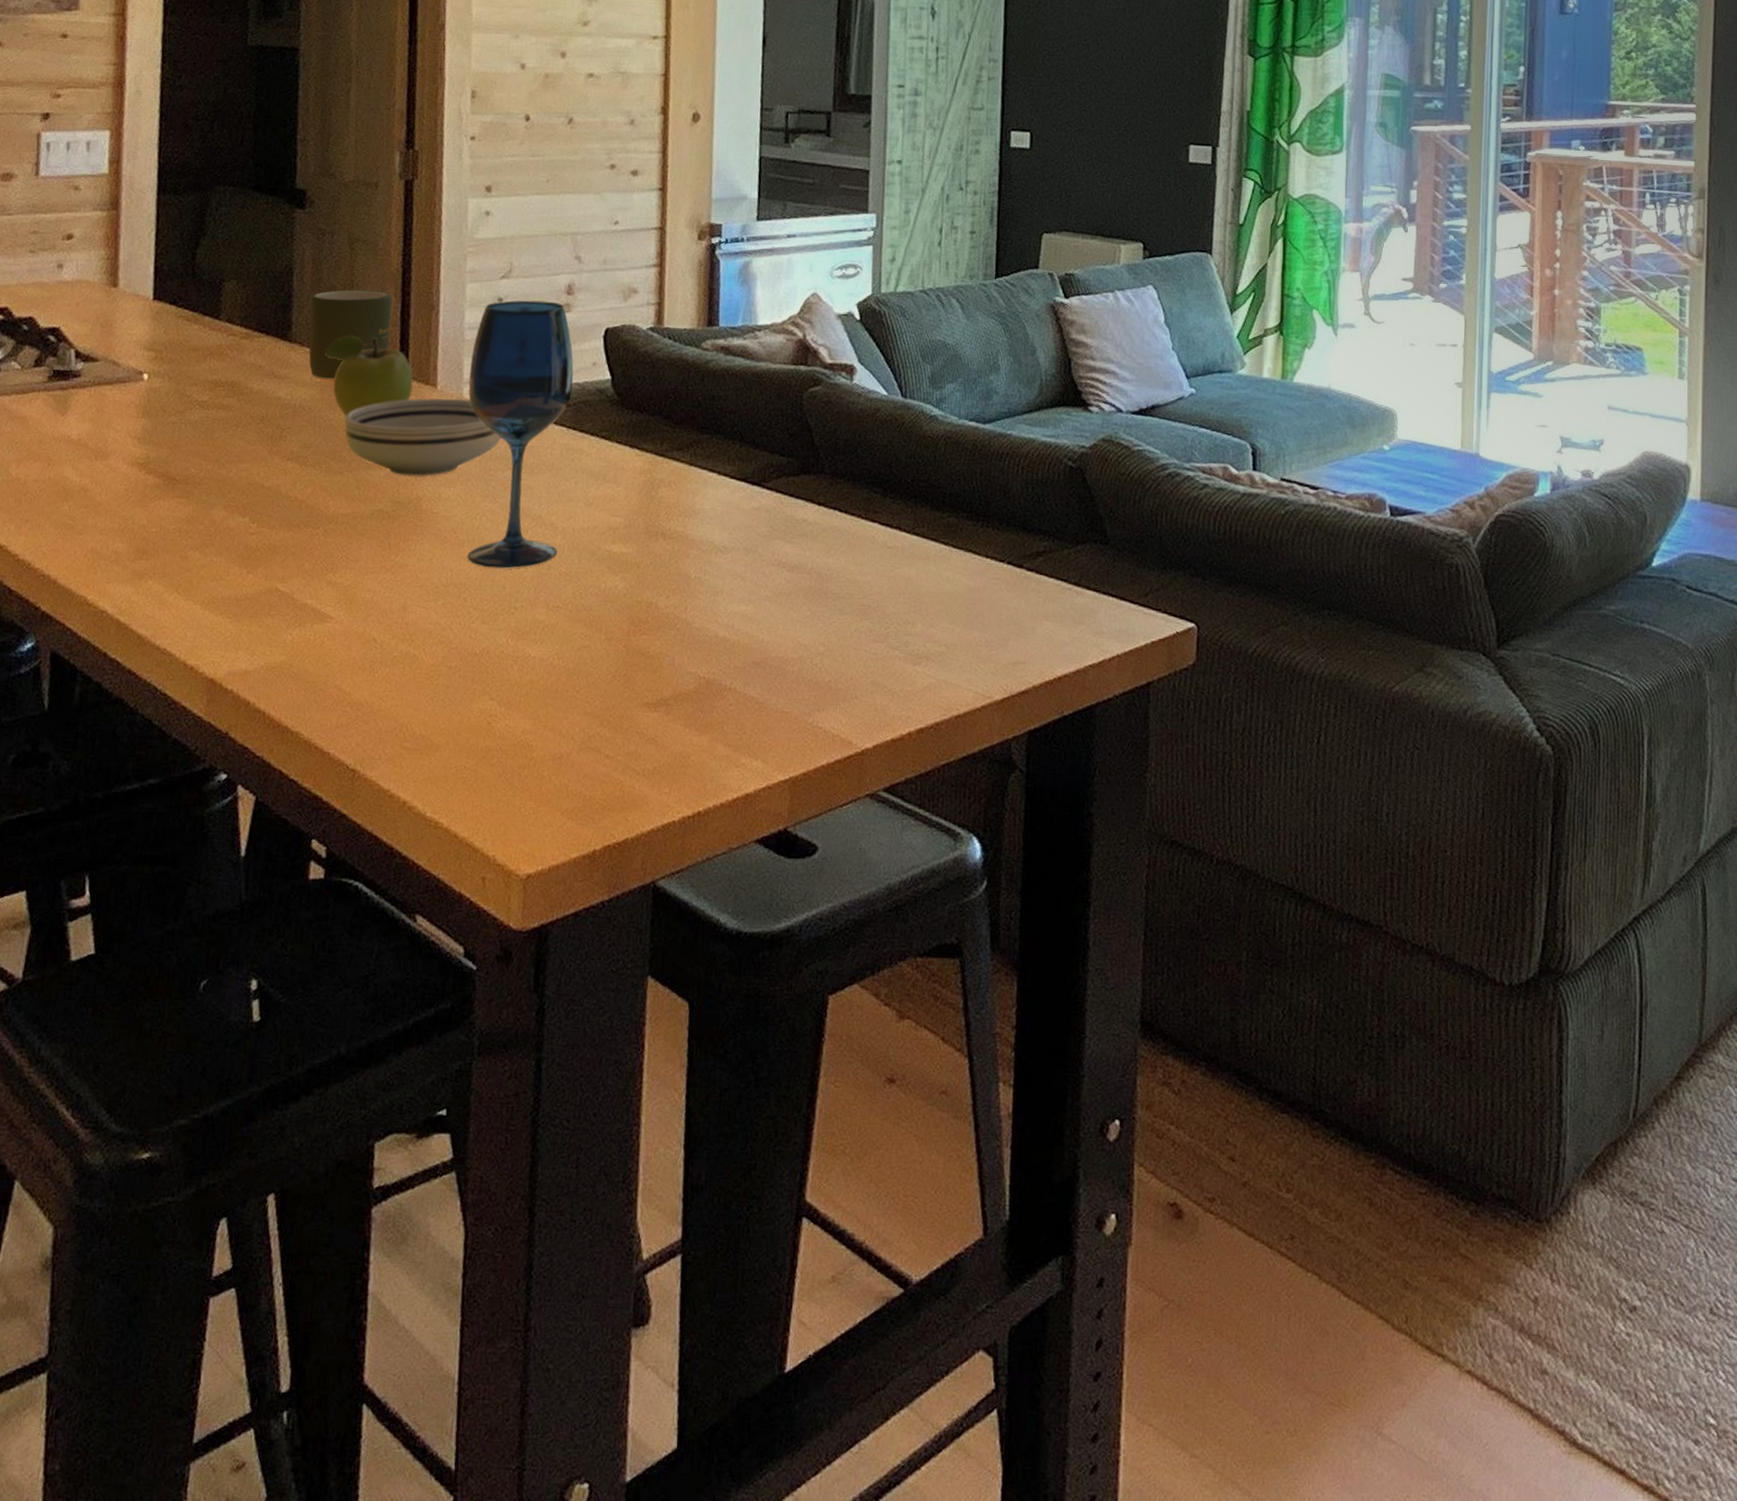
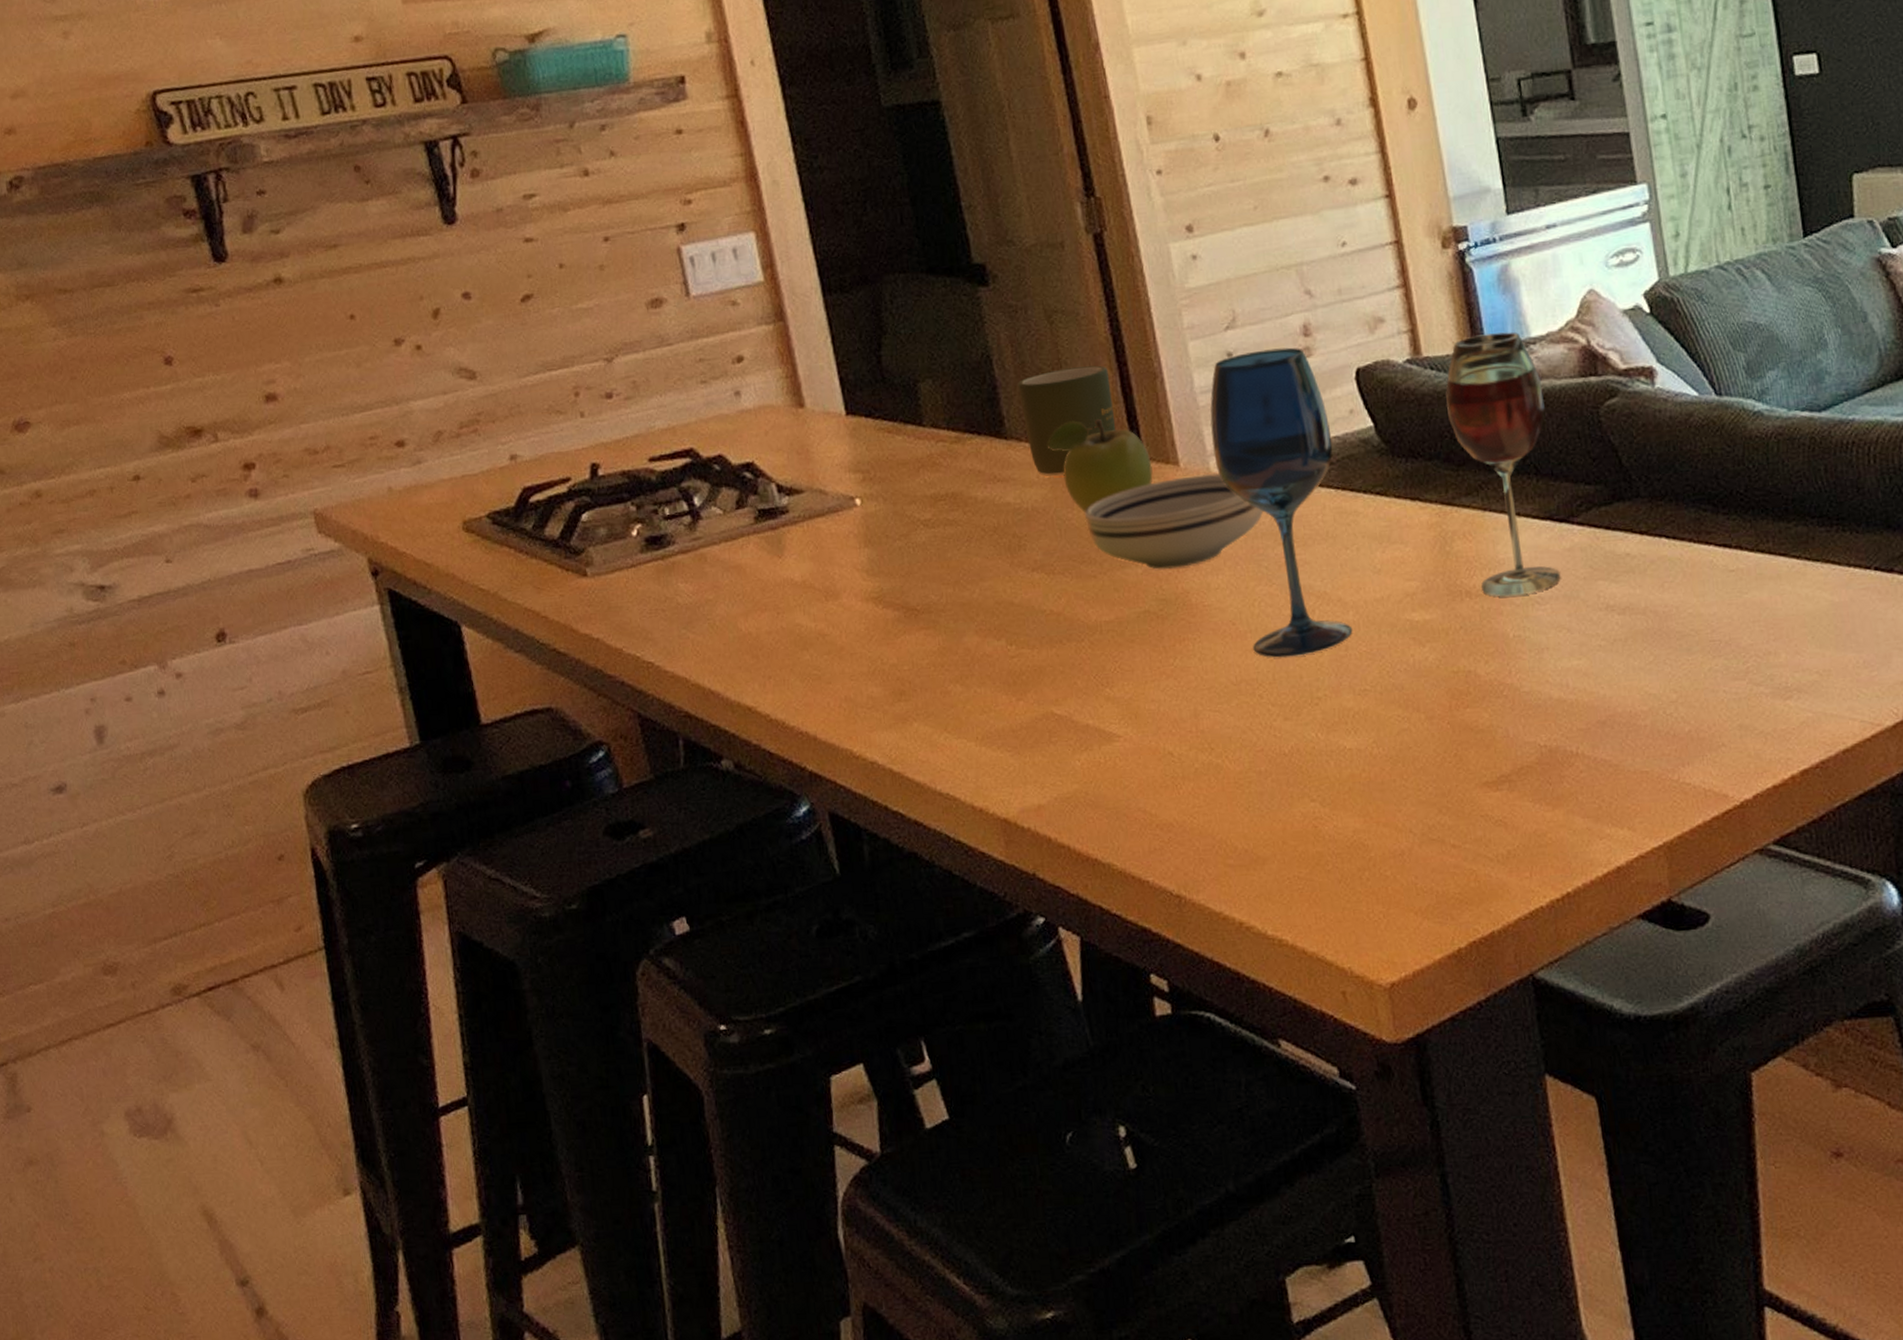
wineglass: none [675,316,760,543] -> present [1445,332,1561,597]

